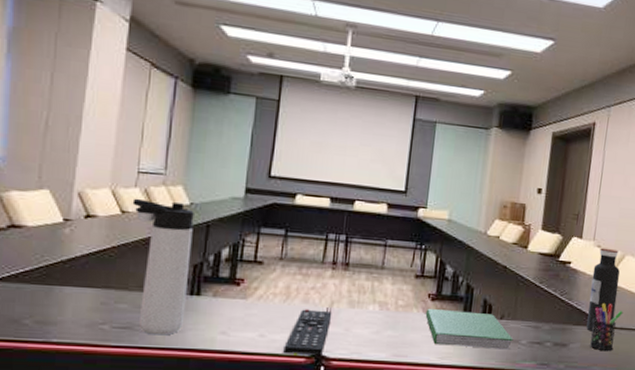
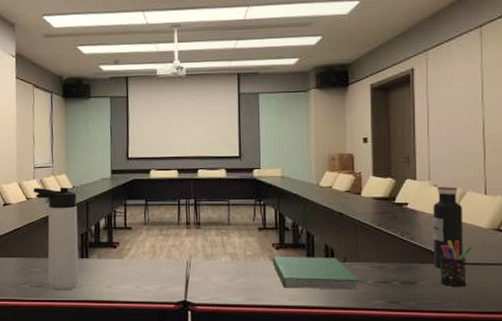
remote control: present [283,309,332,355] -> none [156,263,192,302]

